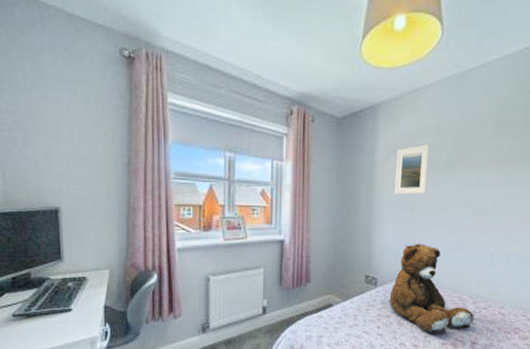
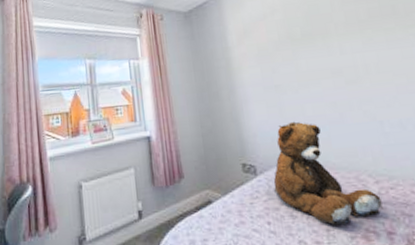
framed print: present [394,144,431,195] -> none [247,21,289,75]

